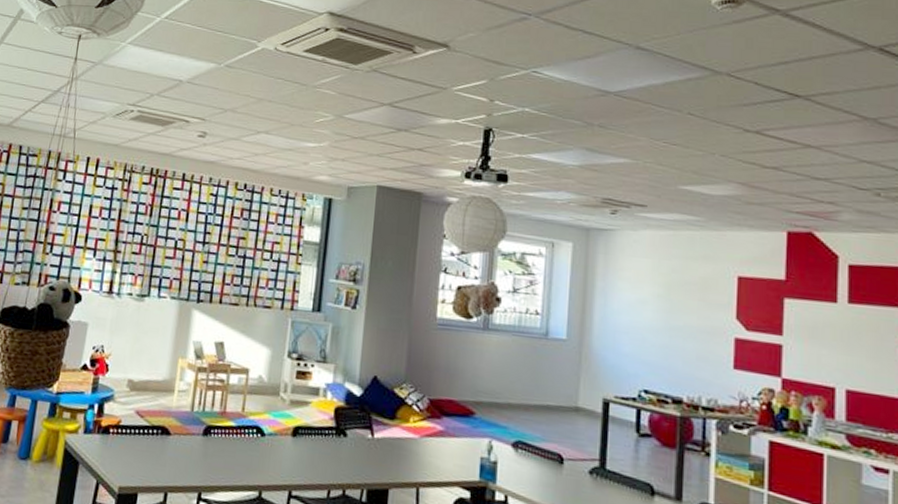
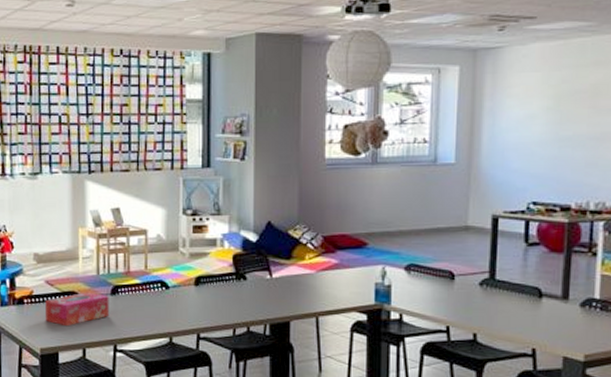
tissue box: none [128,428,201,465] -> present [44,292,110,327]

